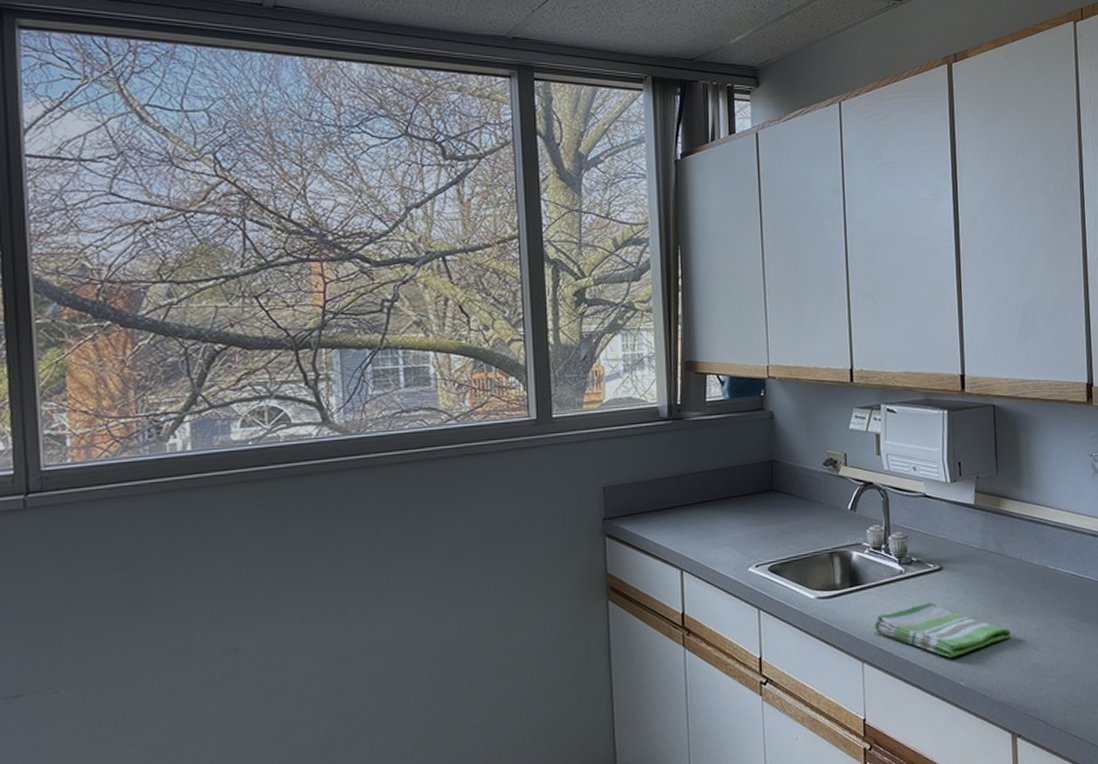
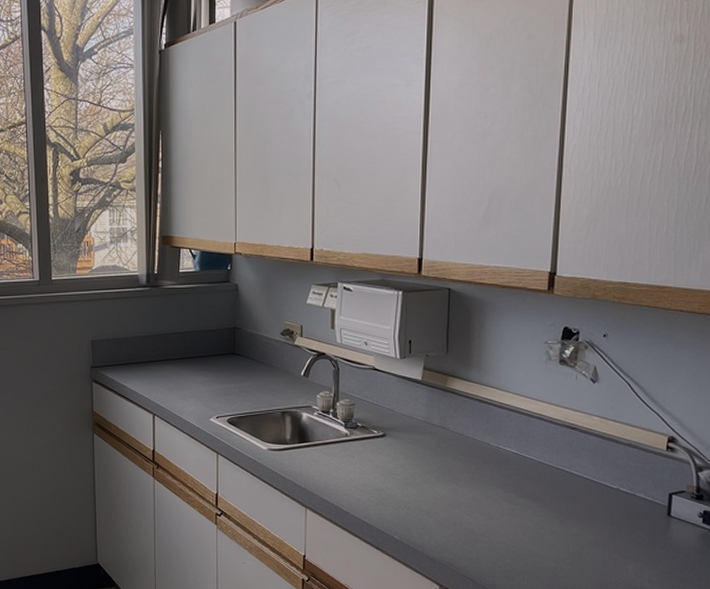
dish towel: present [873,602,1011,658] -> none [318,463,447,513]

